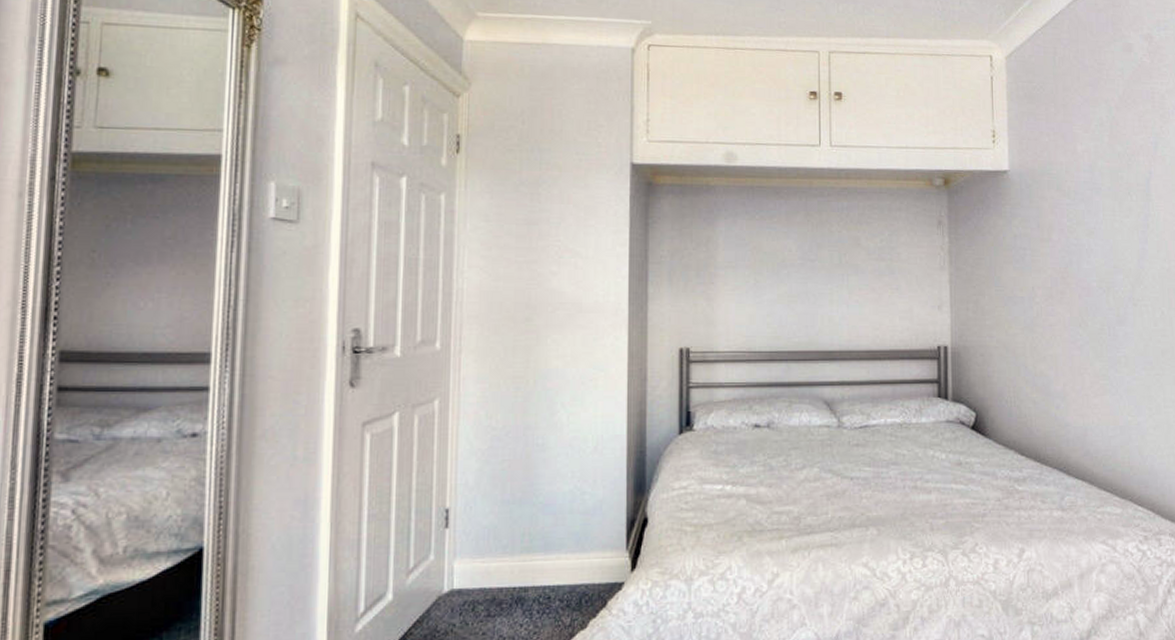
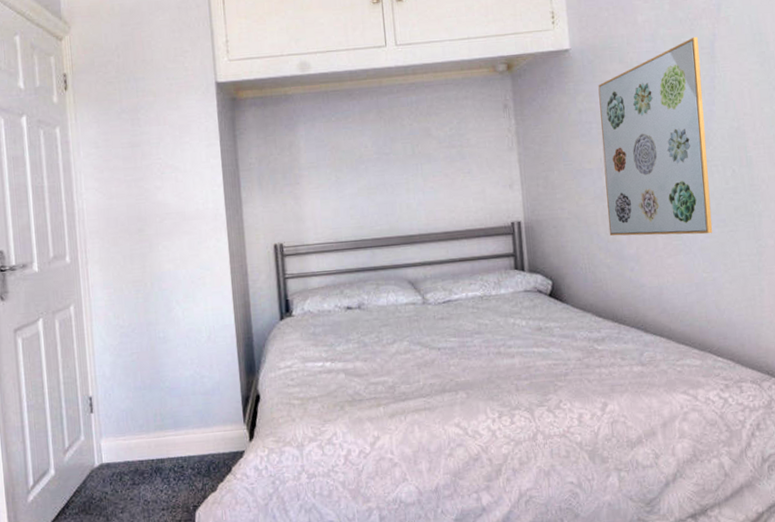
wall art: none [1034,172,1140,376] -> present [598,36,713,236]

